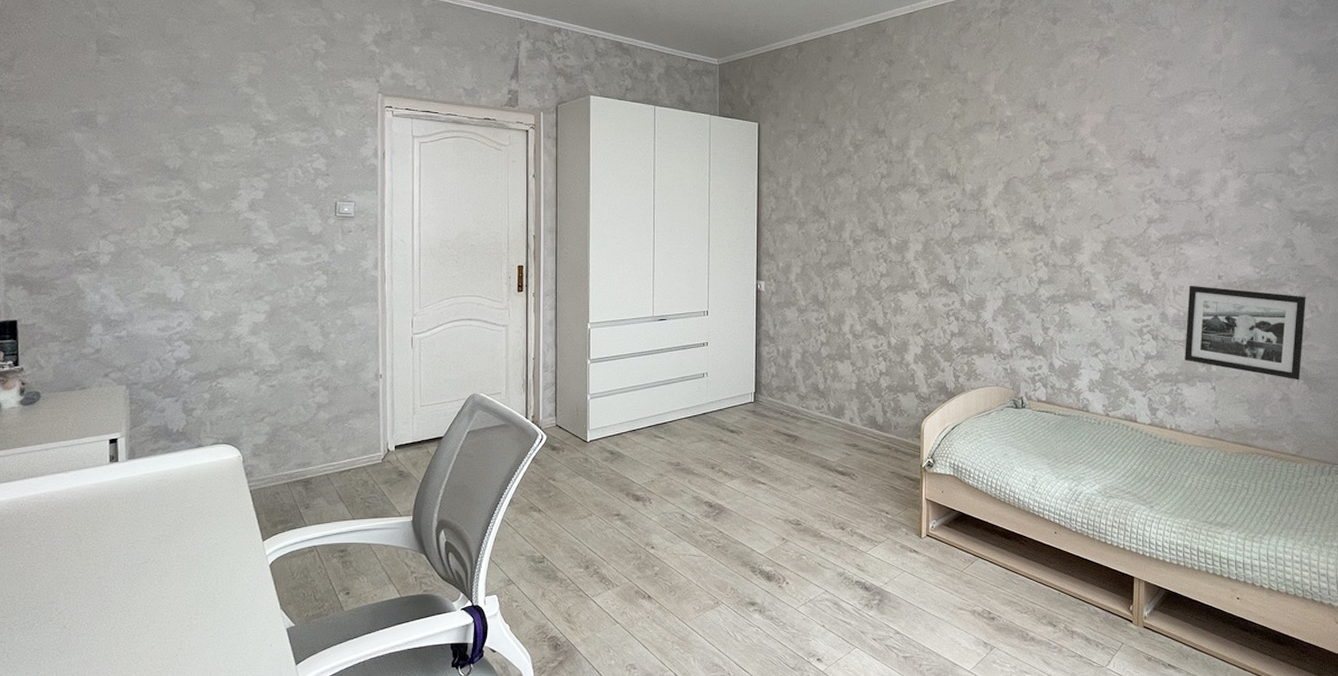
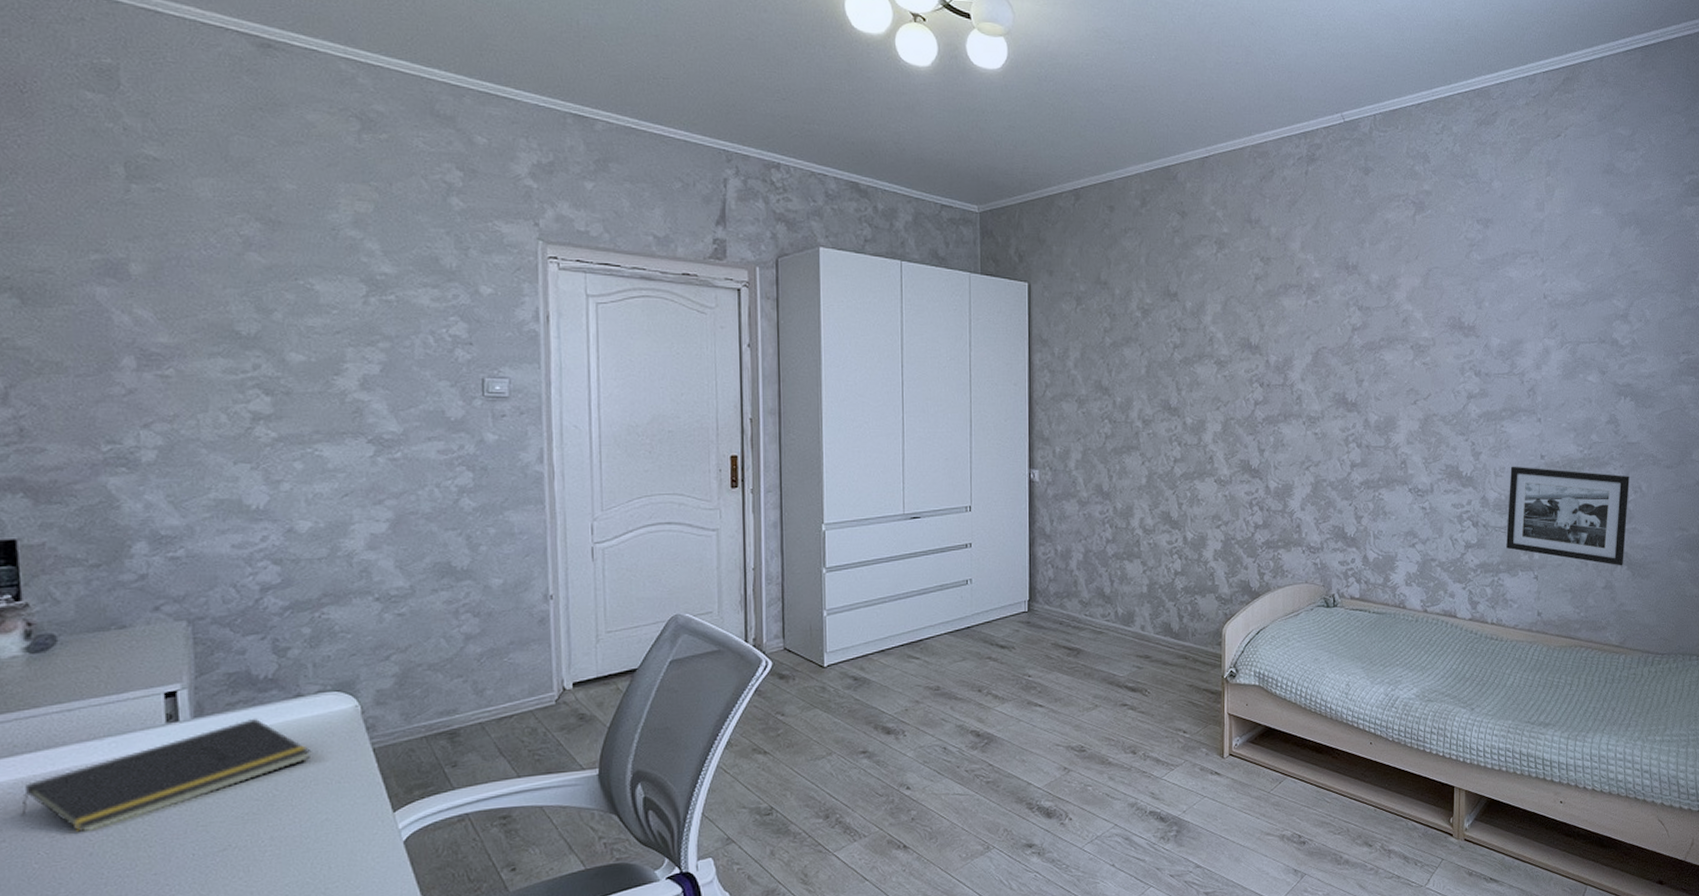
notepad: none [13,462,207,543] -> present [21,718,312,833]

